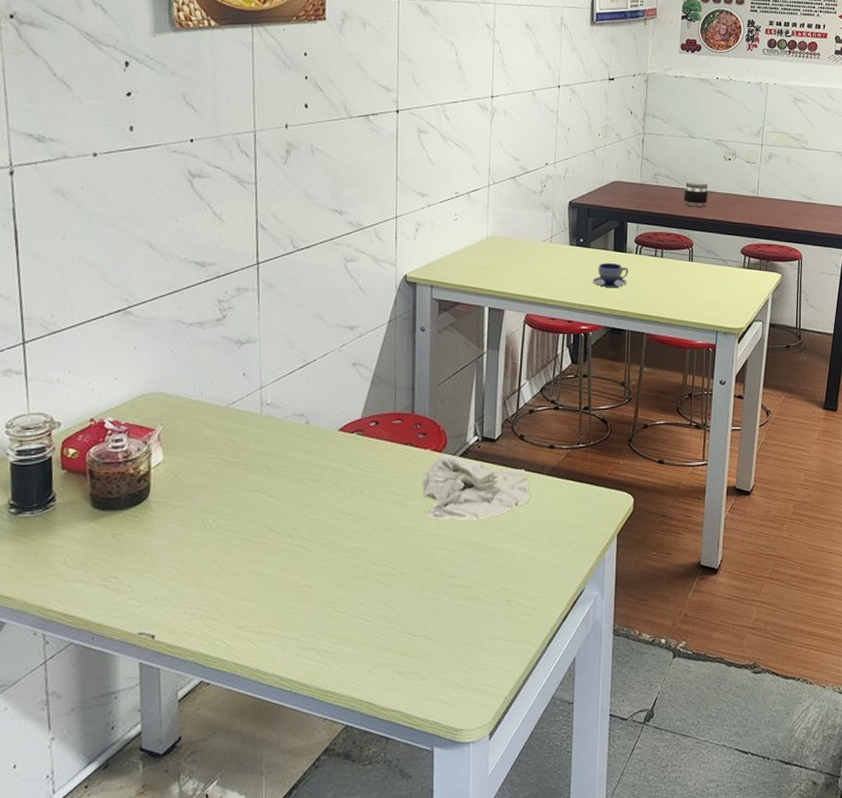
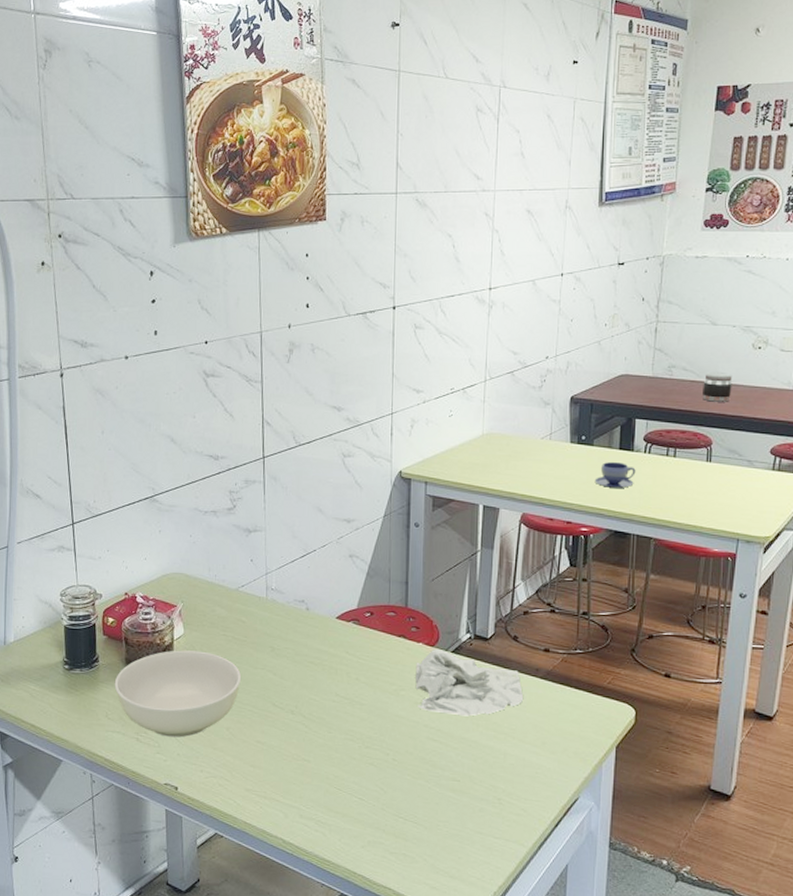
bowl: none [75,478,233,579] -> present [114,650,242,738]

